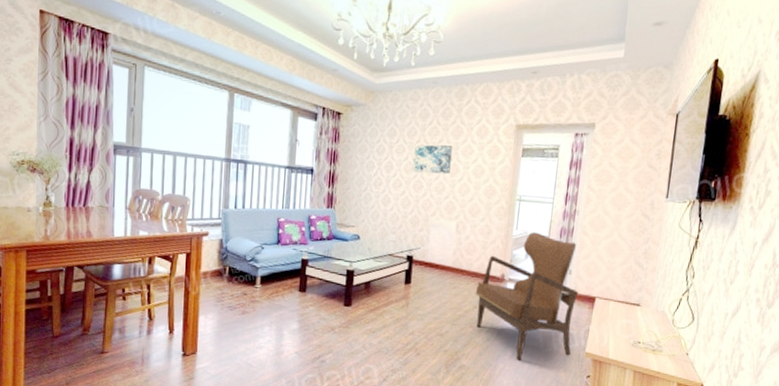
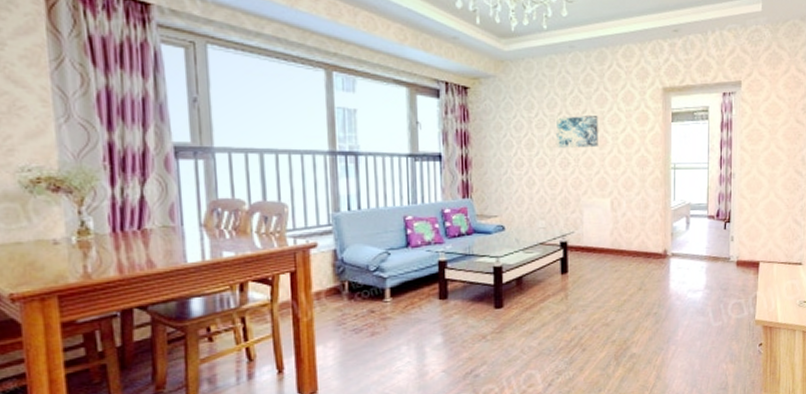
armchair: present [475,232,579,361] -> none [638,201,743,339]

